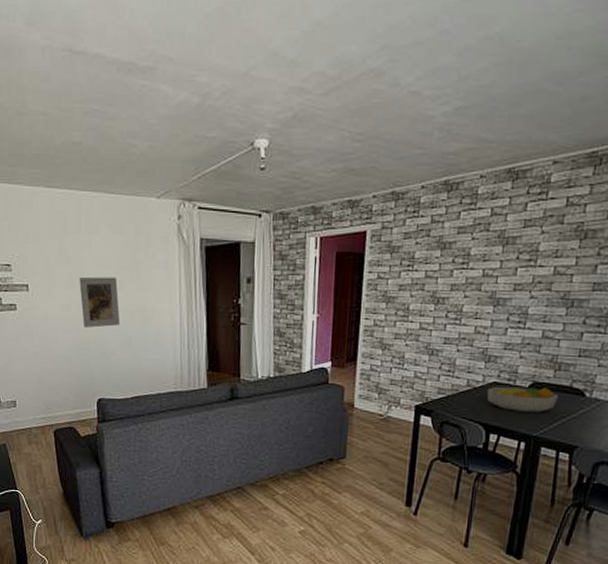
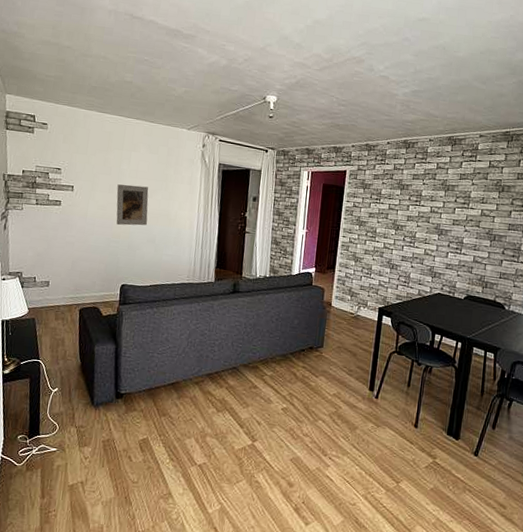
fruit bowl: present [487,386,558,413] -> none [433,296,486,320]

